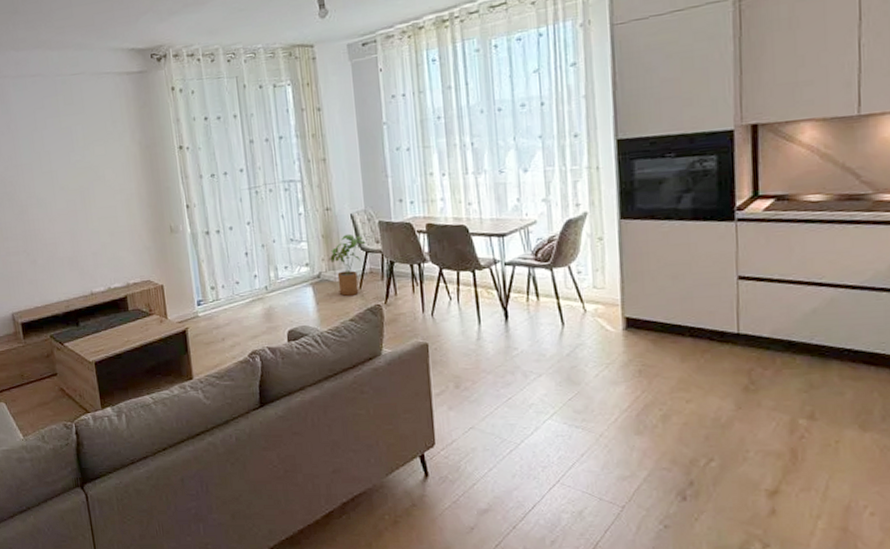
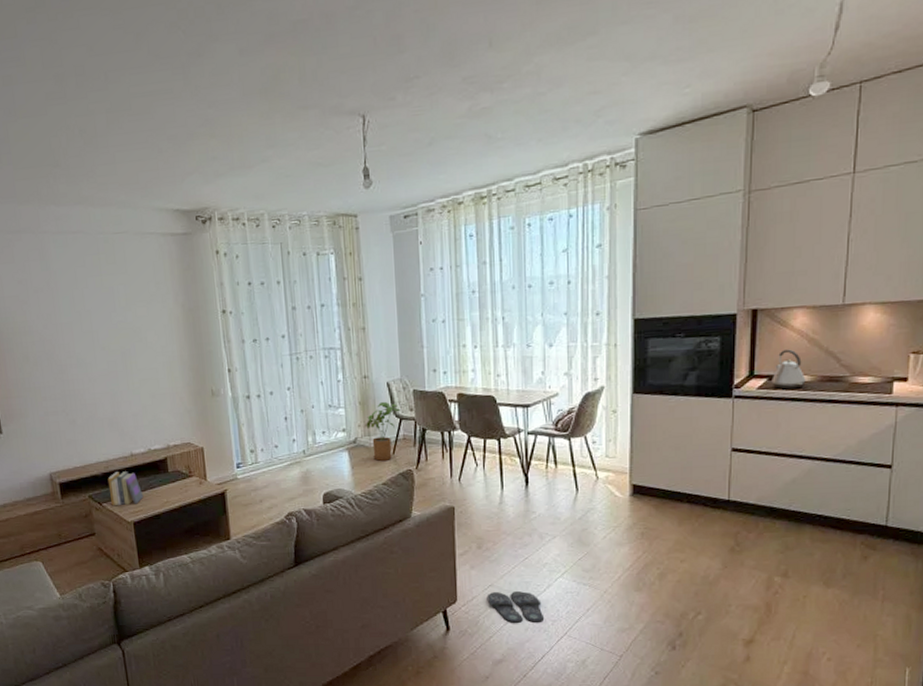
books: none [68,310,105,346] -> present [107,471,144,506]
slippers: none [467,433,532,469] -> present [487,590,543,623]
kettle: none [780,166,821,211] -> present [771,349,806,391]

